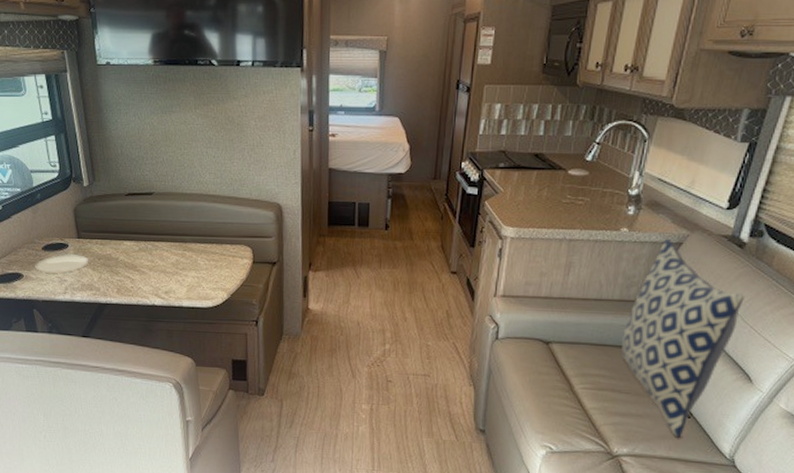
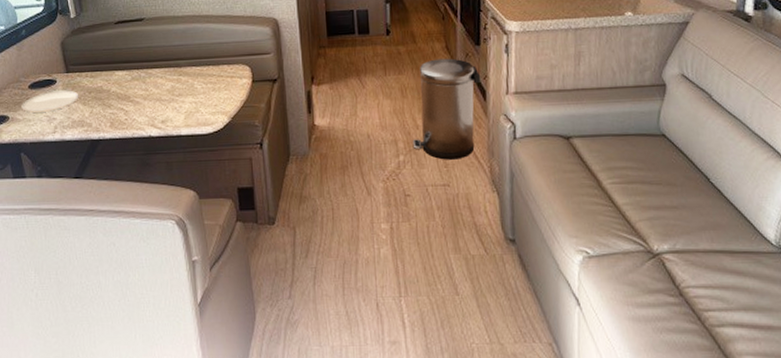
pedal bin: none [399,257,472,353] -> present [412,58,481,160]
pillow: present [621,238,744,438] -> none [643,18,761,227]

